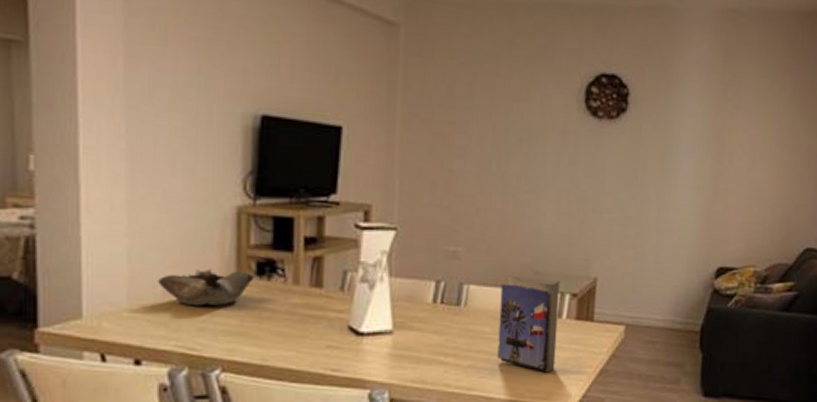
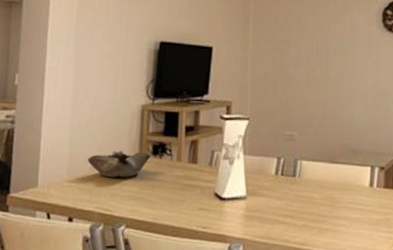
greeting card: present [497,275,560,373] -> none [324,153,371,232]

